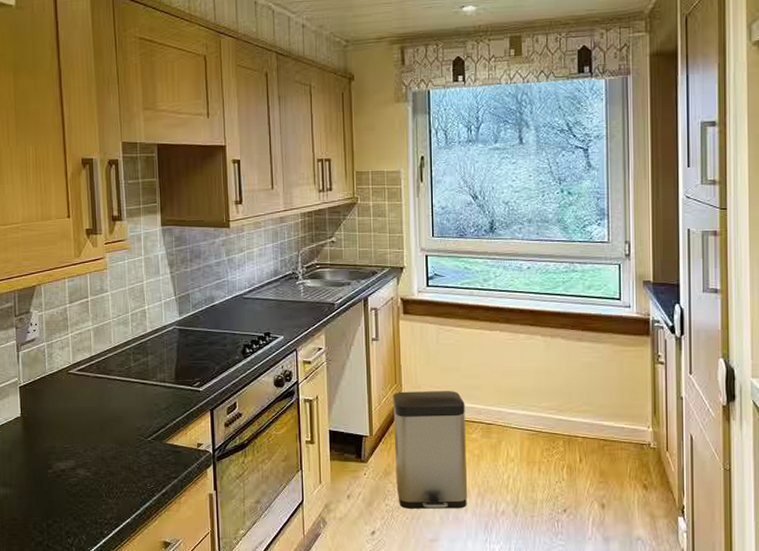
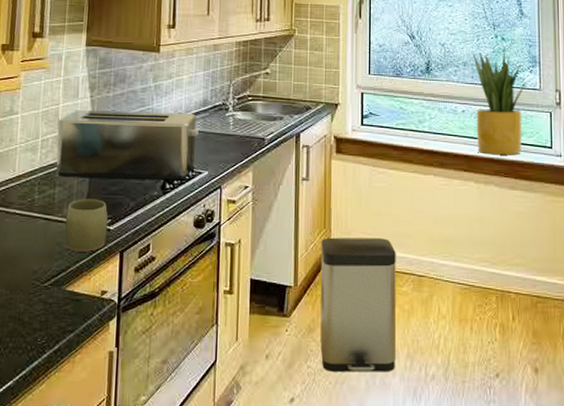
toaster: none [144,283,273,347] -> present [56,110,200,181]
mug: none [160,364,198,411] -> present [65,199,109,252]
planter: none [538,202,598,309] -> present [473,48,530,156]

